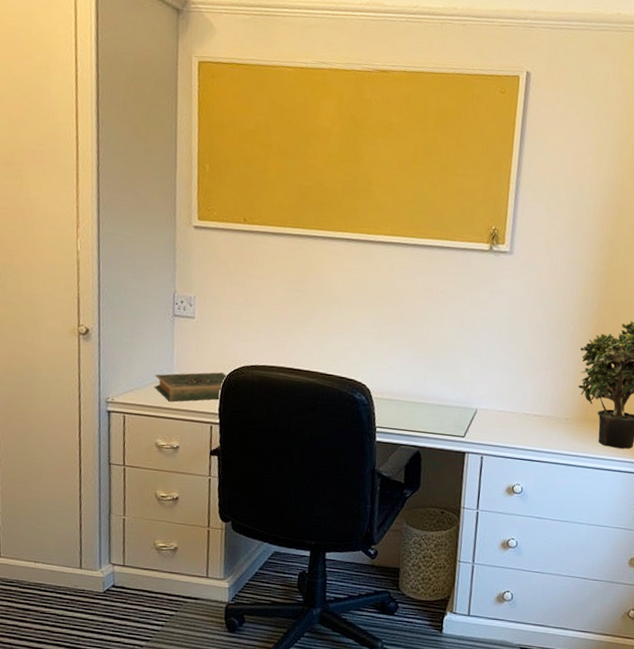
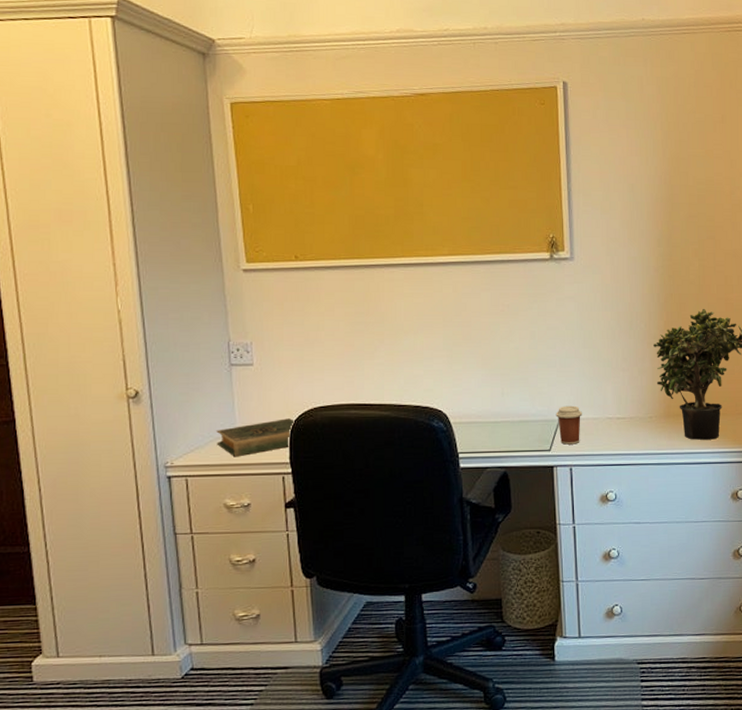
coffee cup: none [474,396,500,435] -> present [556,405,582,445]

